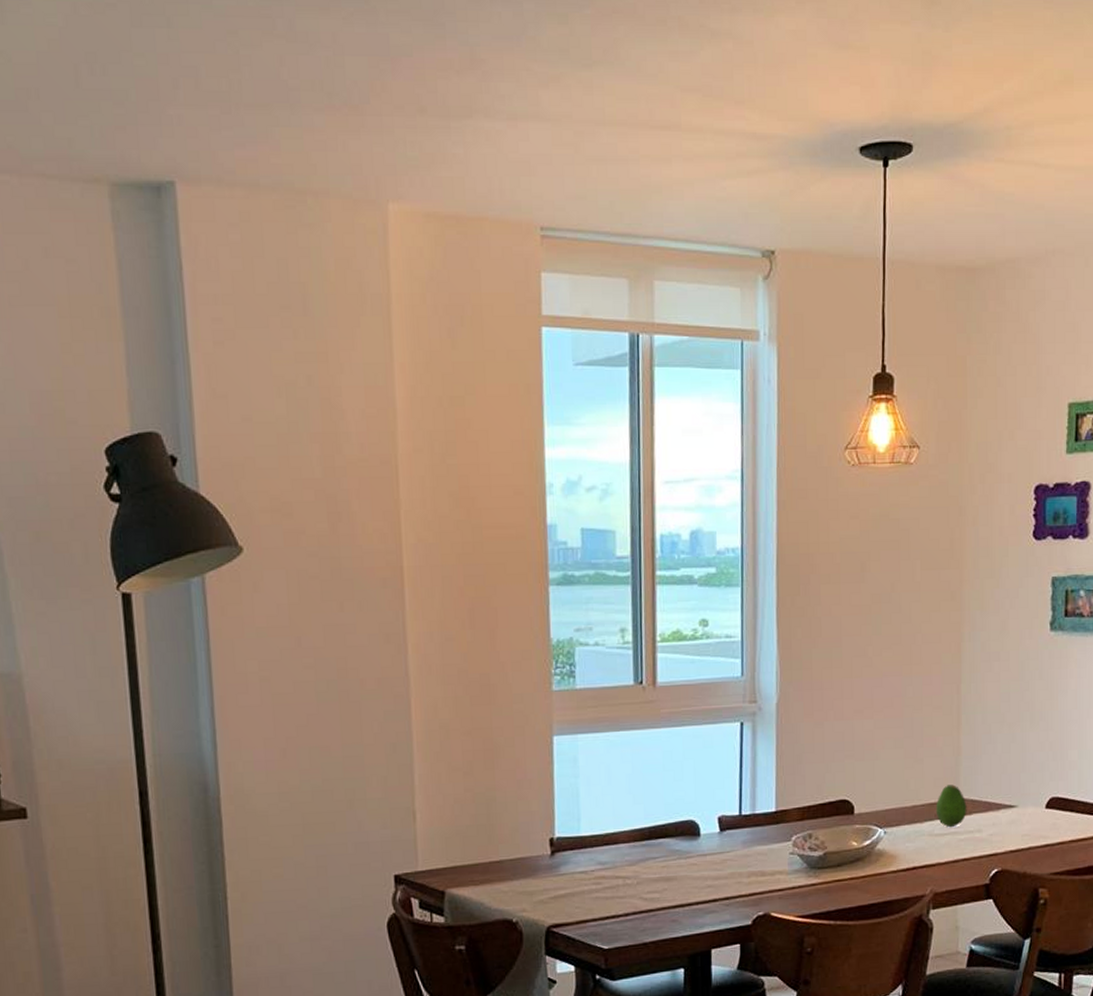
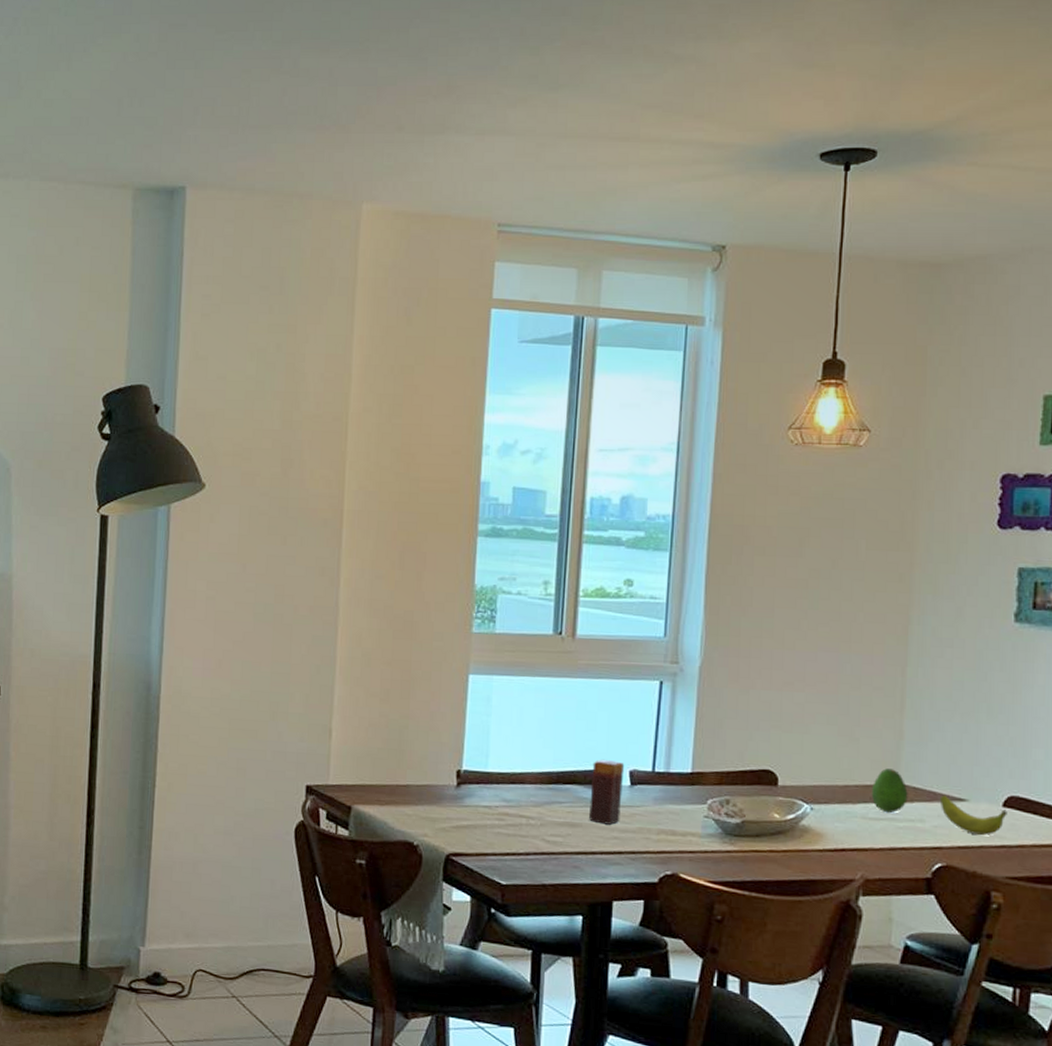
candle: none [682,808,713,874] -> present [589,759,625,825]
banana: none [993,803,1050,838] -> present [939,795,1007,835]

